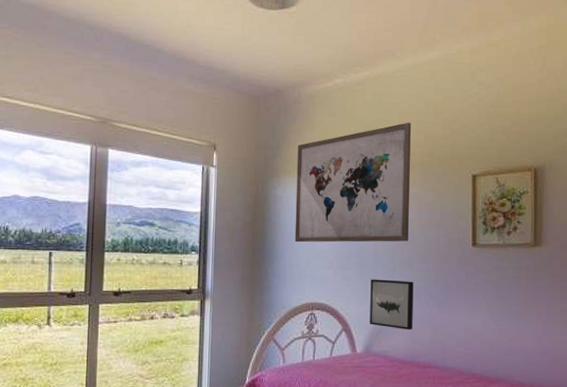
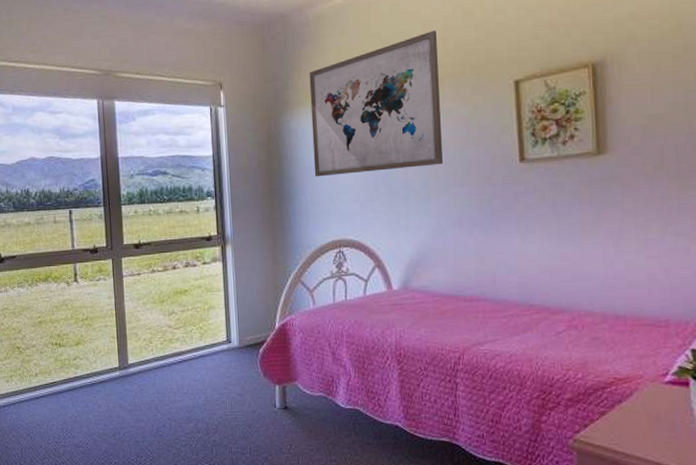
wall art: present [370,279,414,331] -> none [403,208,455,262]

